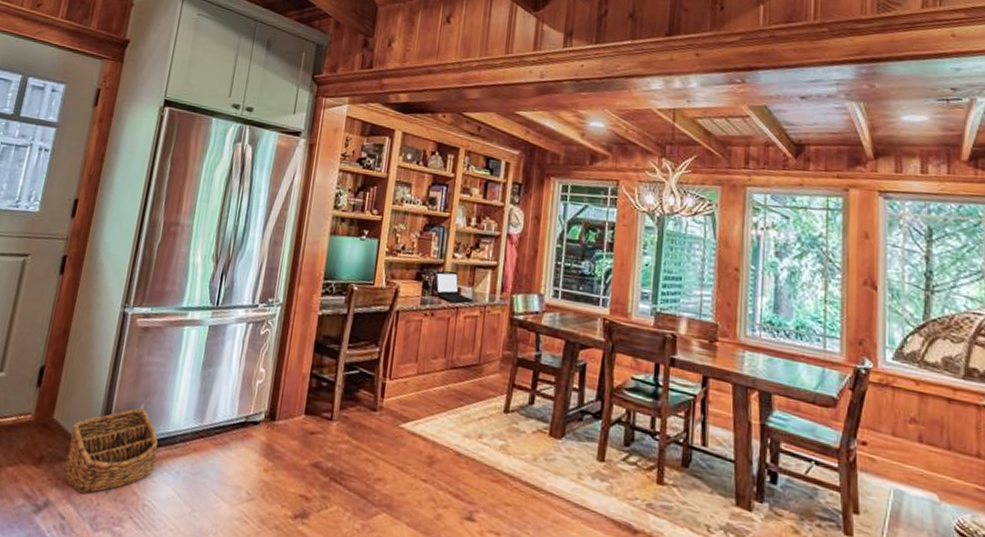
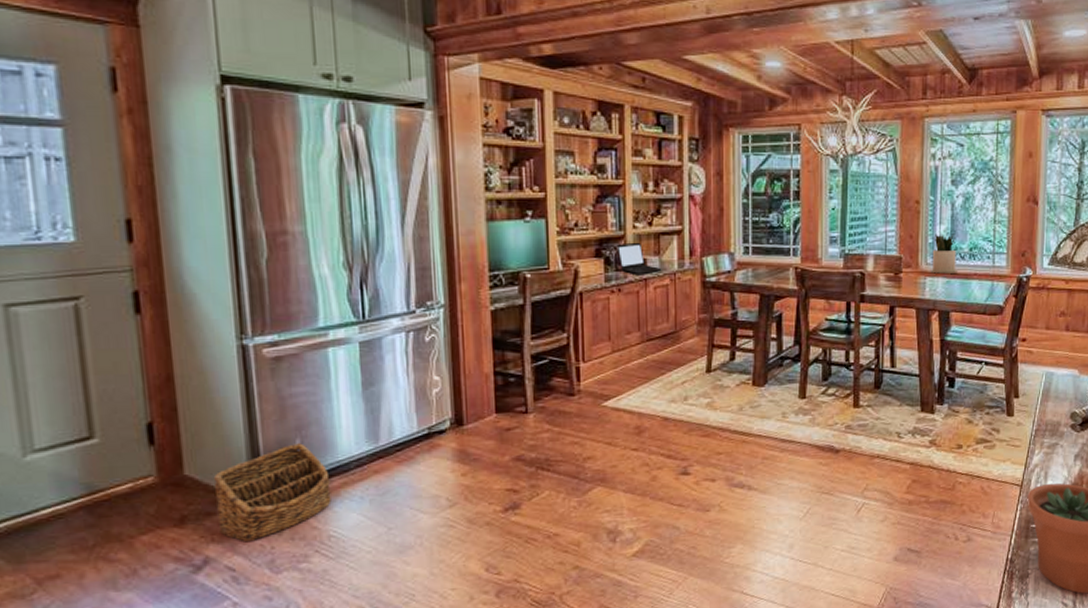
planter: none [750,305,783,353] -> present [930,233,959,275]

